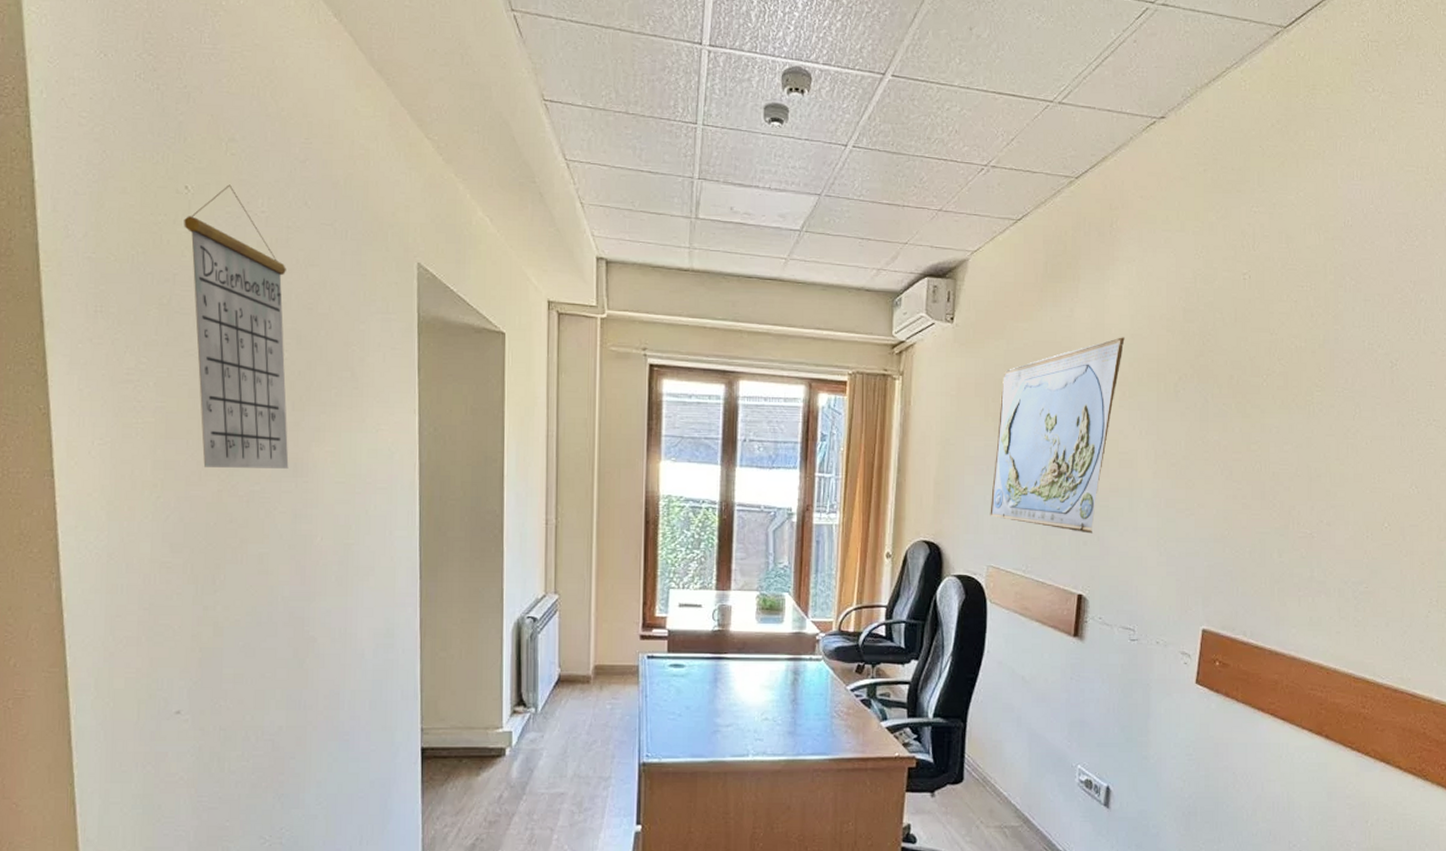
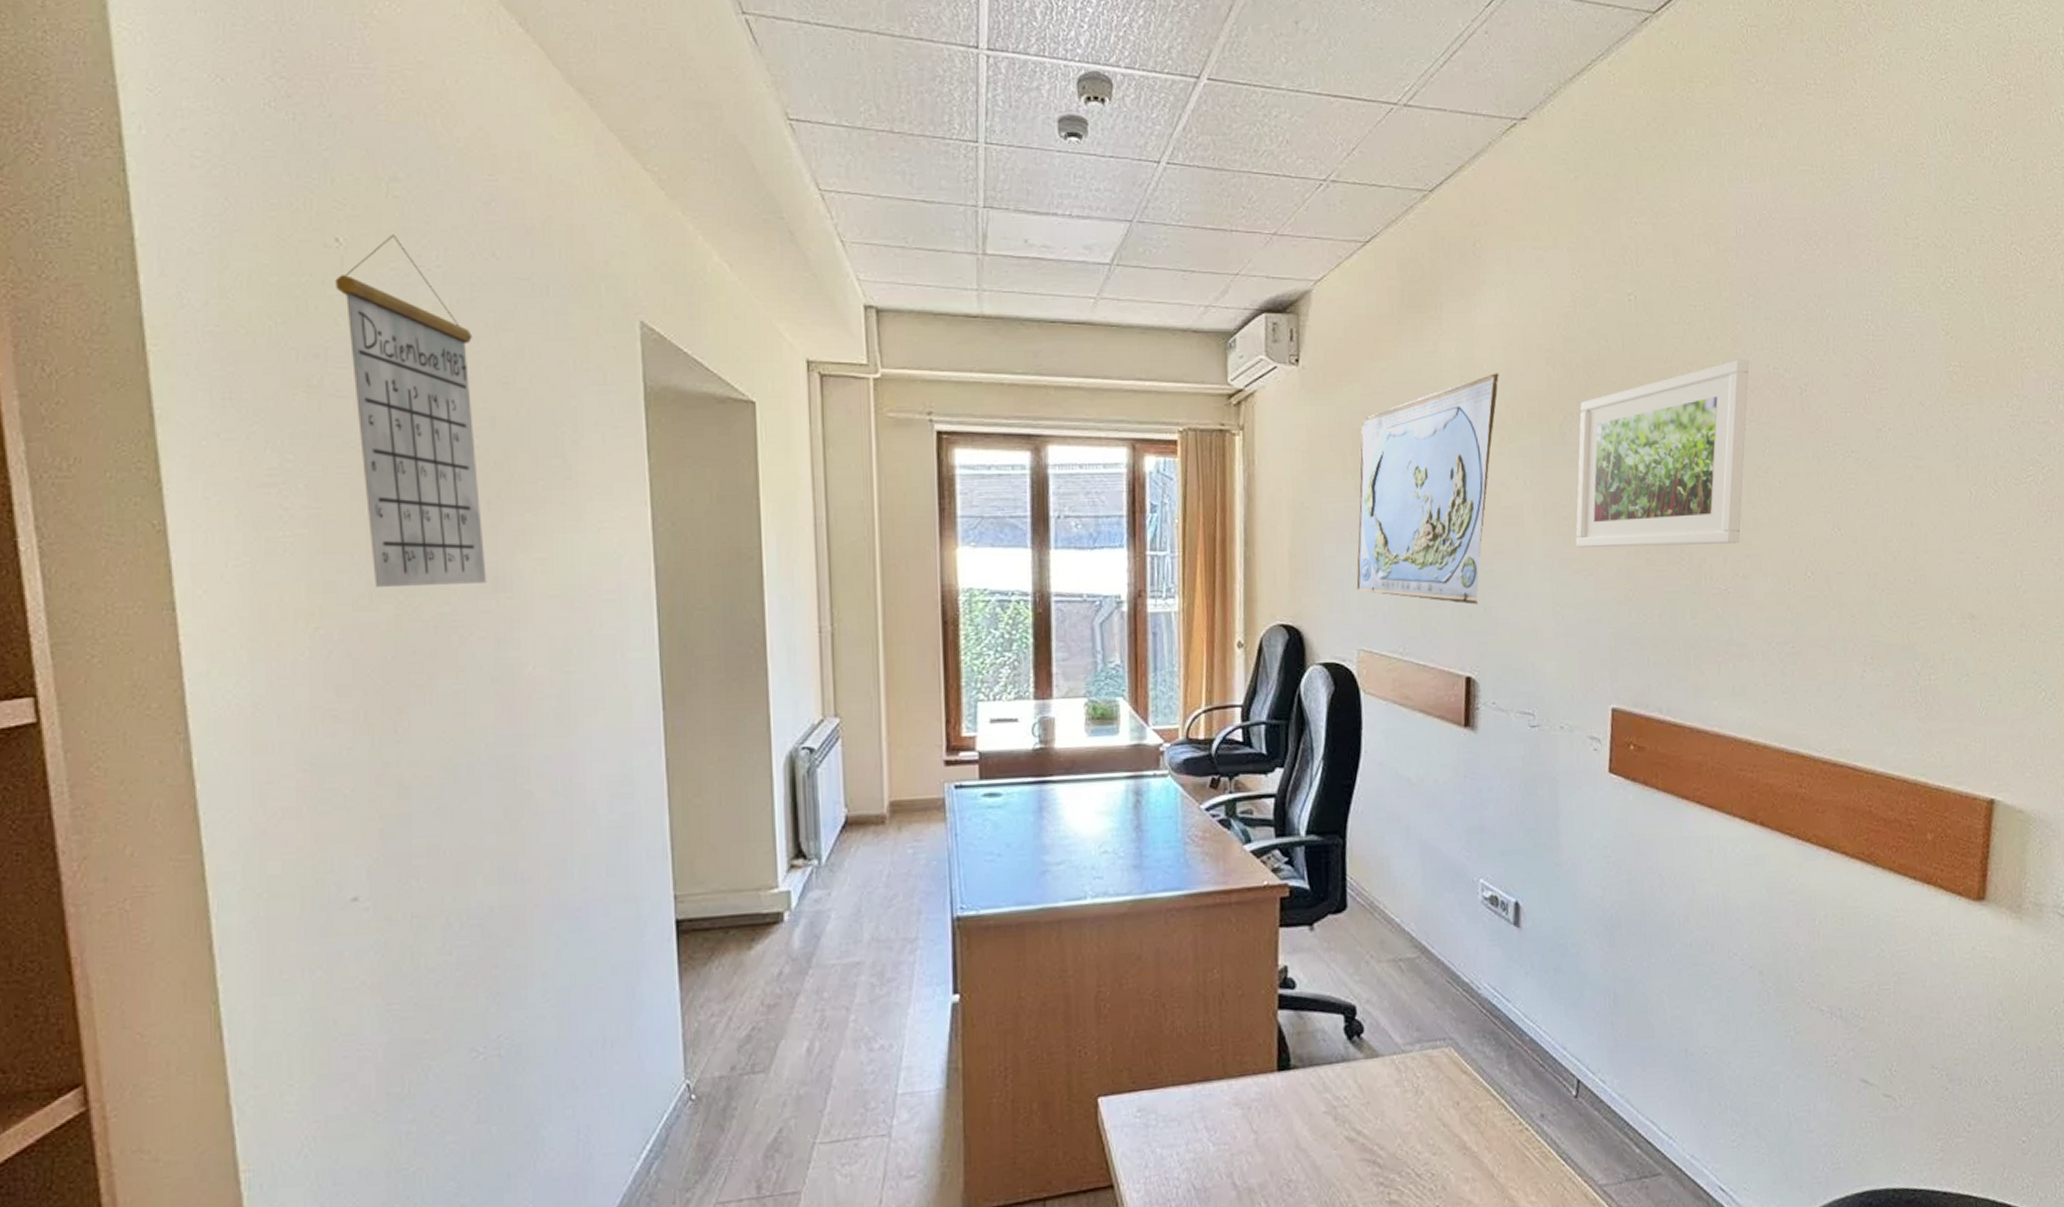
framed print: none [1182,335,1347,495] -> present [1575,359,1749,548]

